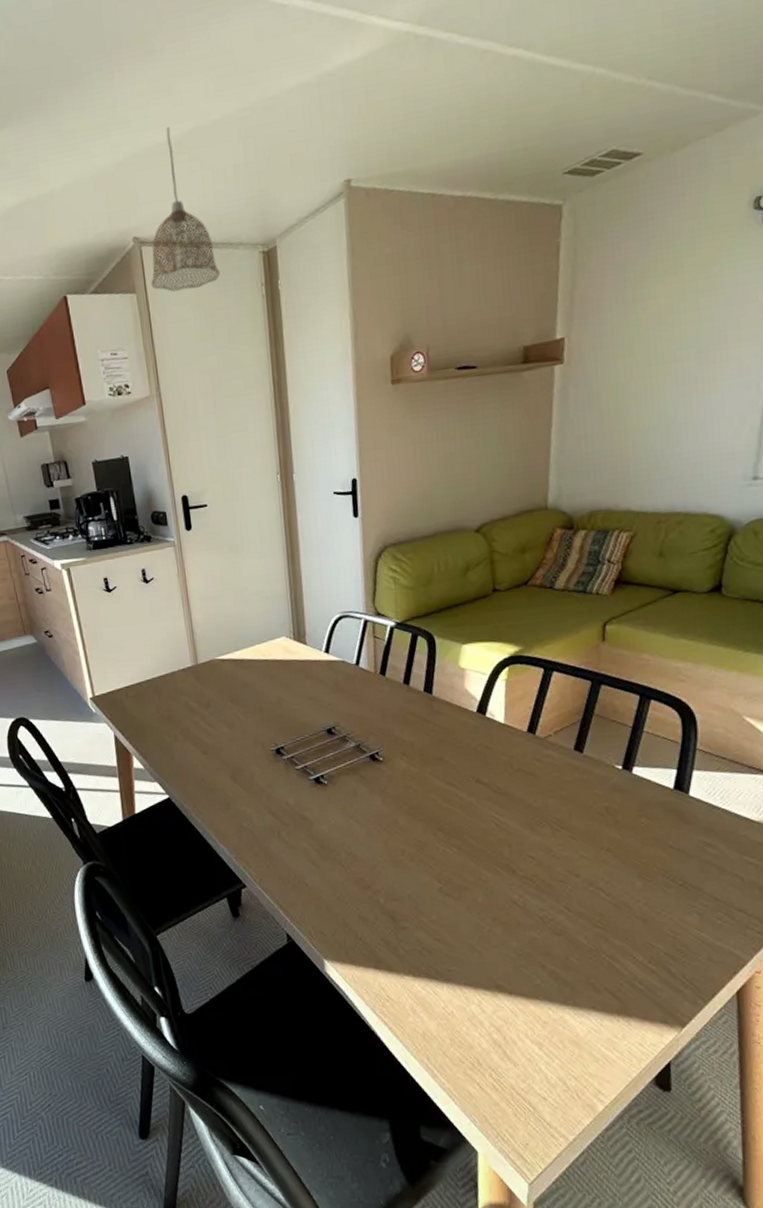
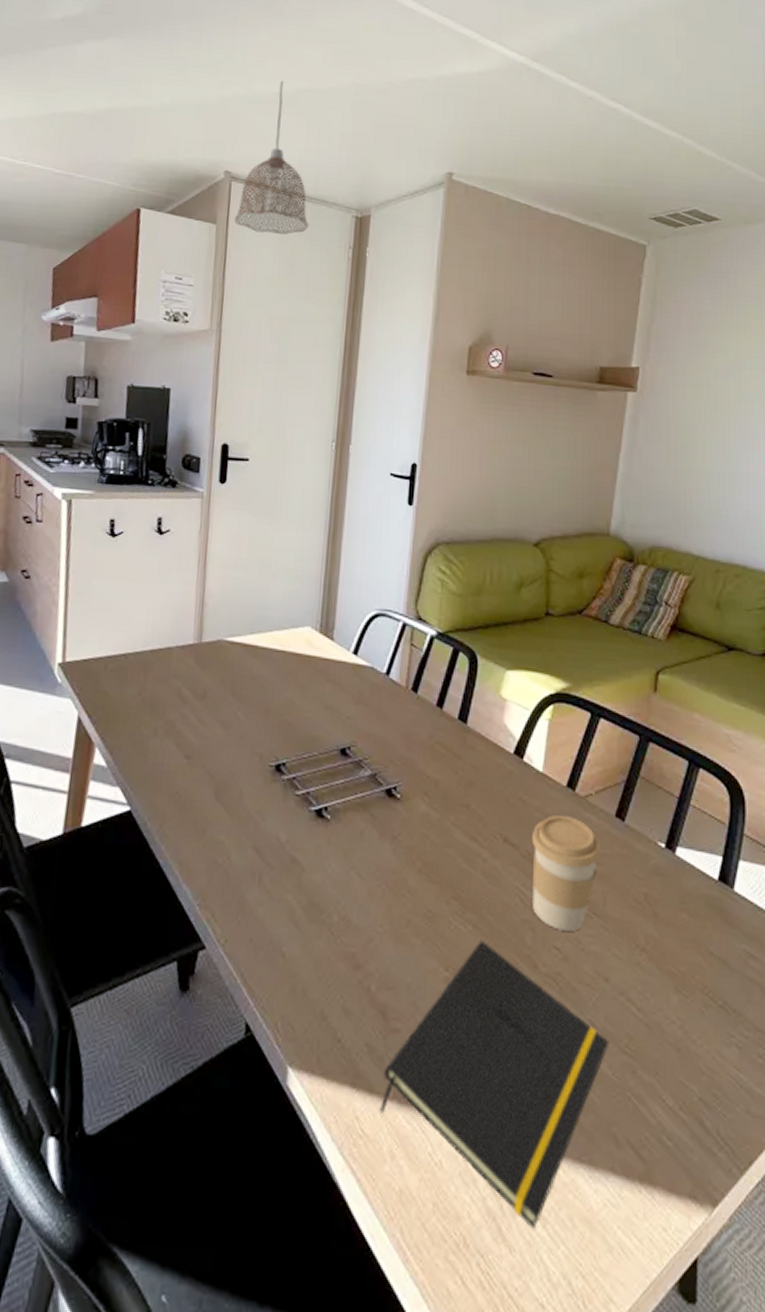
notepad: none [399,857,583,1051] -> present [380,940,608,1230]
coffee cup: none [499,755,565,844] -> present [531,815,602,931]

